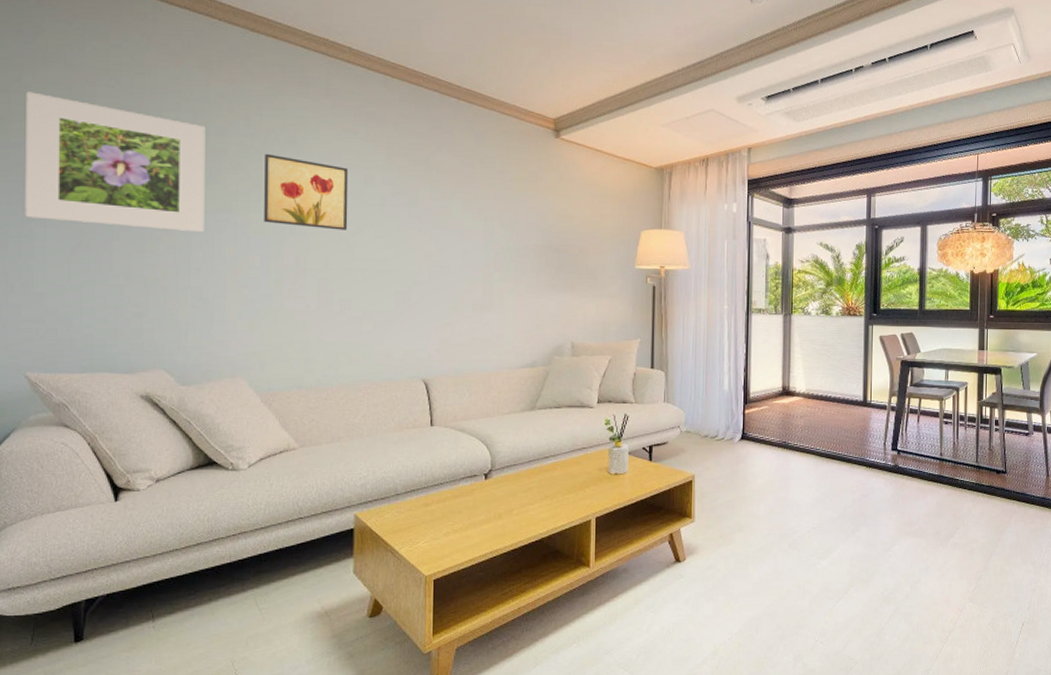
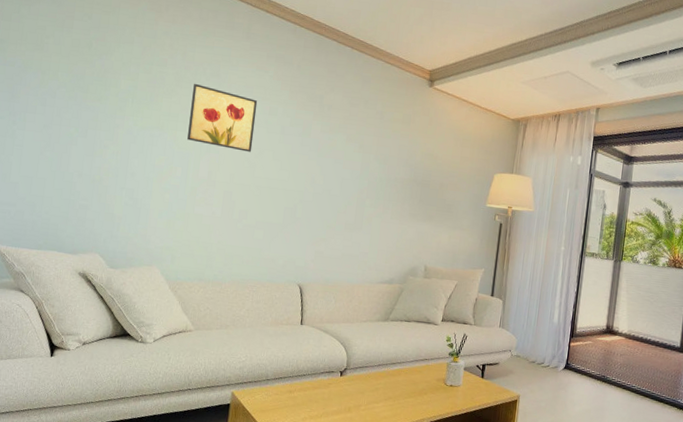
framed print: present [25,91,206,233] -> none [11,21,151,145]

